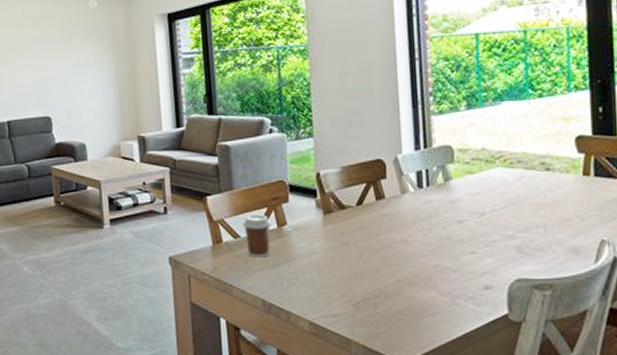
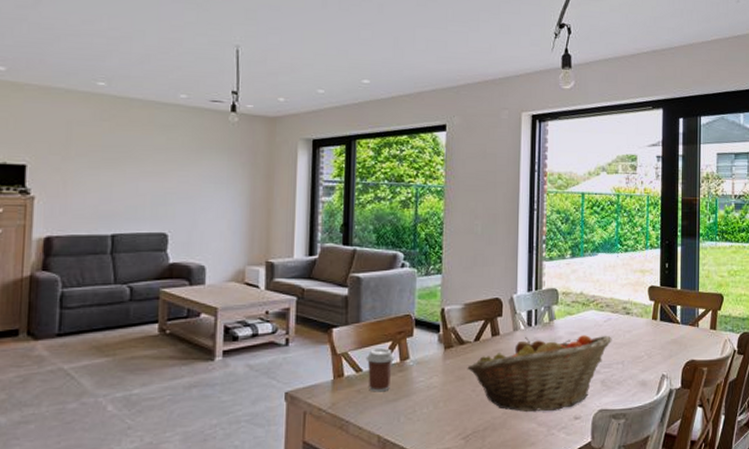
fruit basket: none [350,196,528,279] -> present [467,335,612,412]

